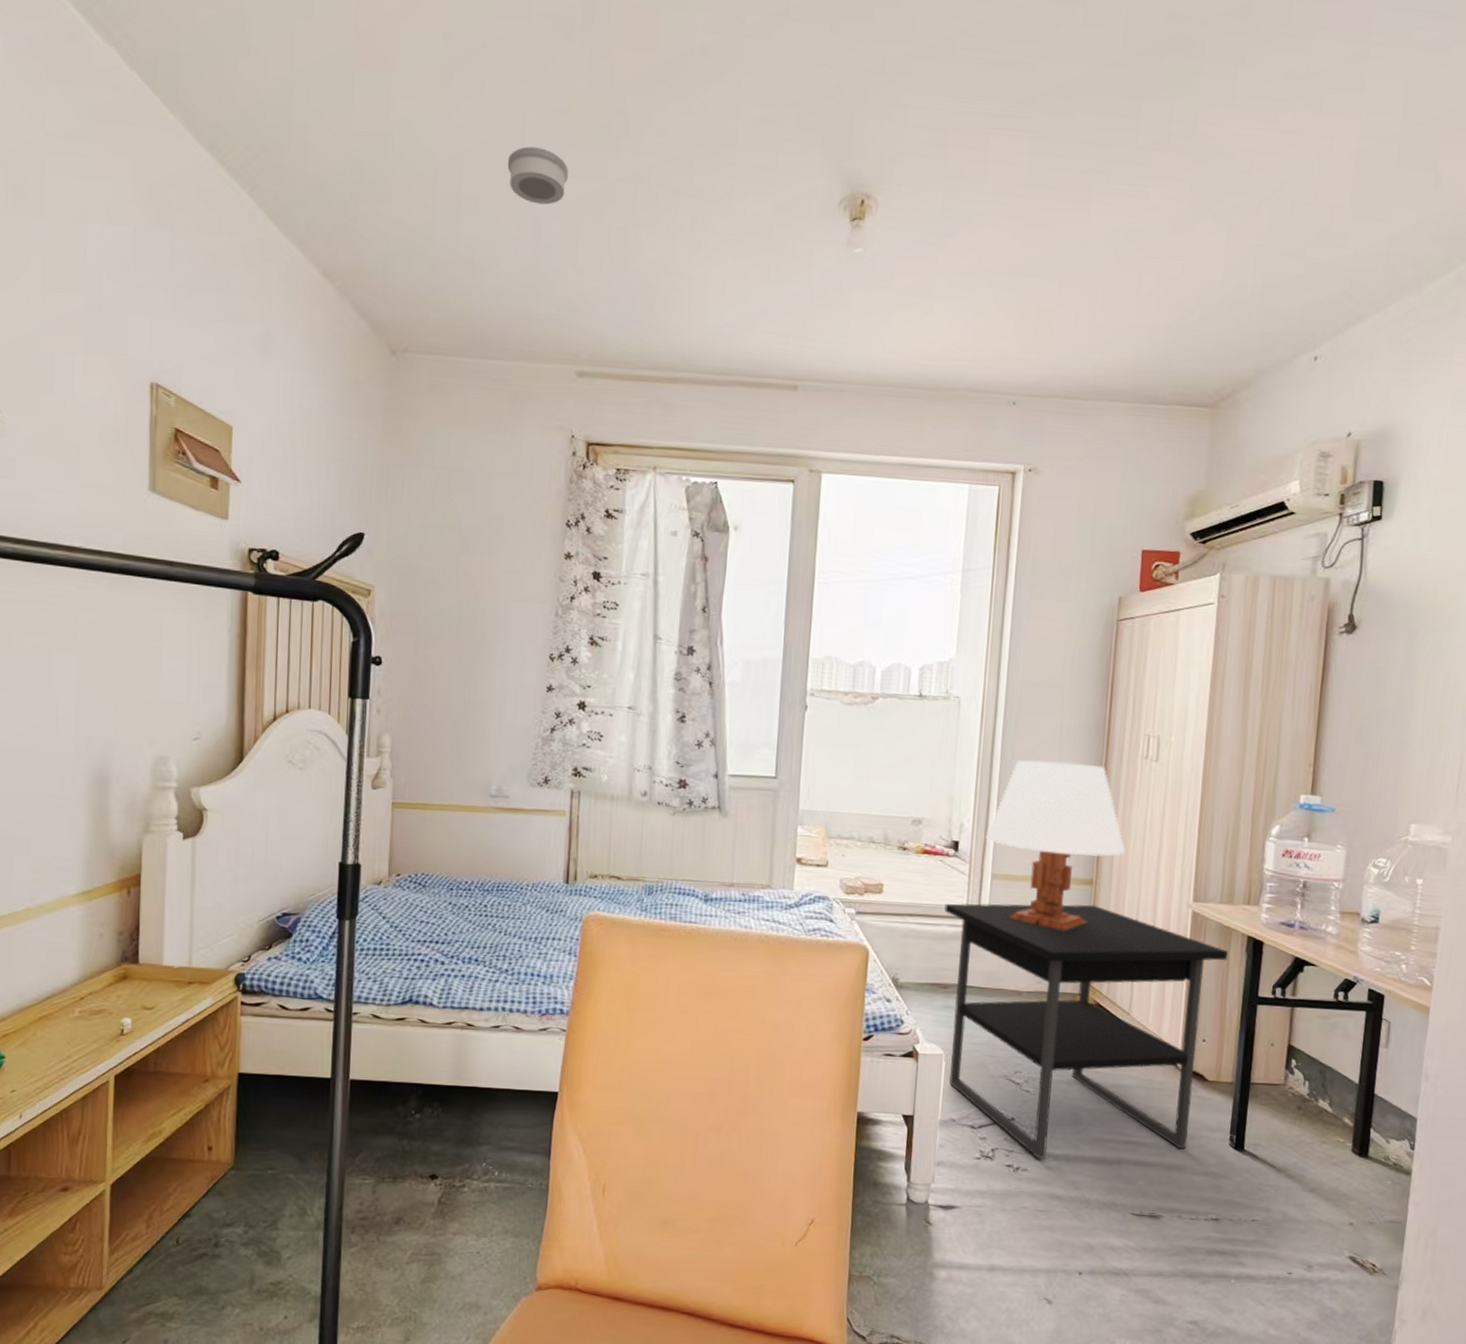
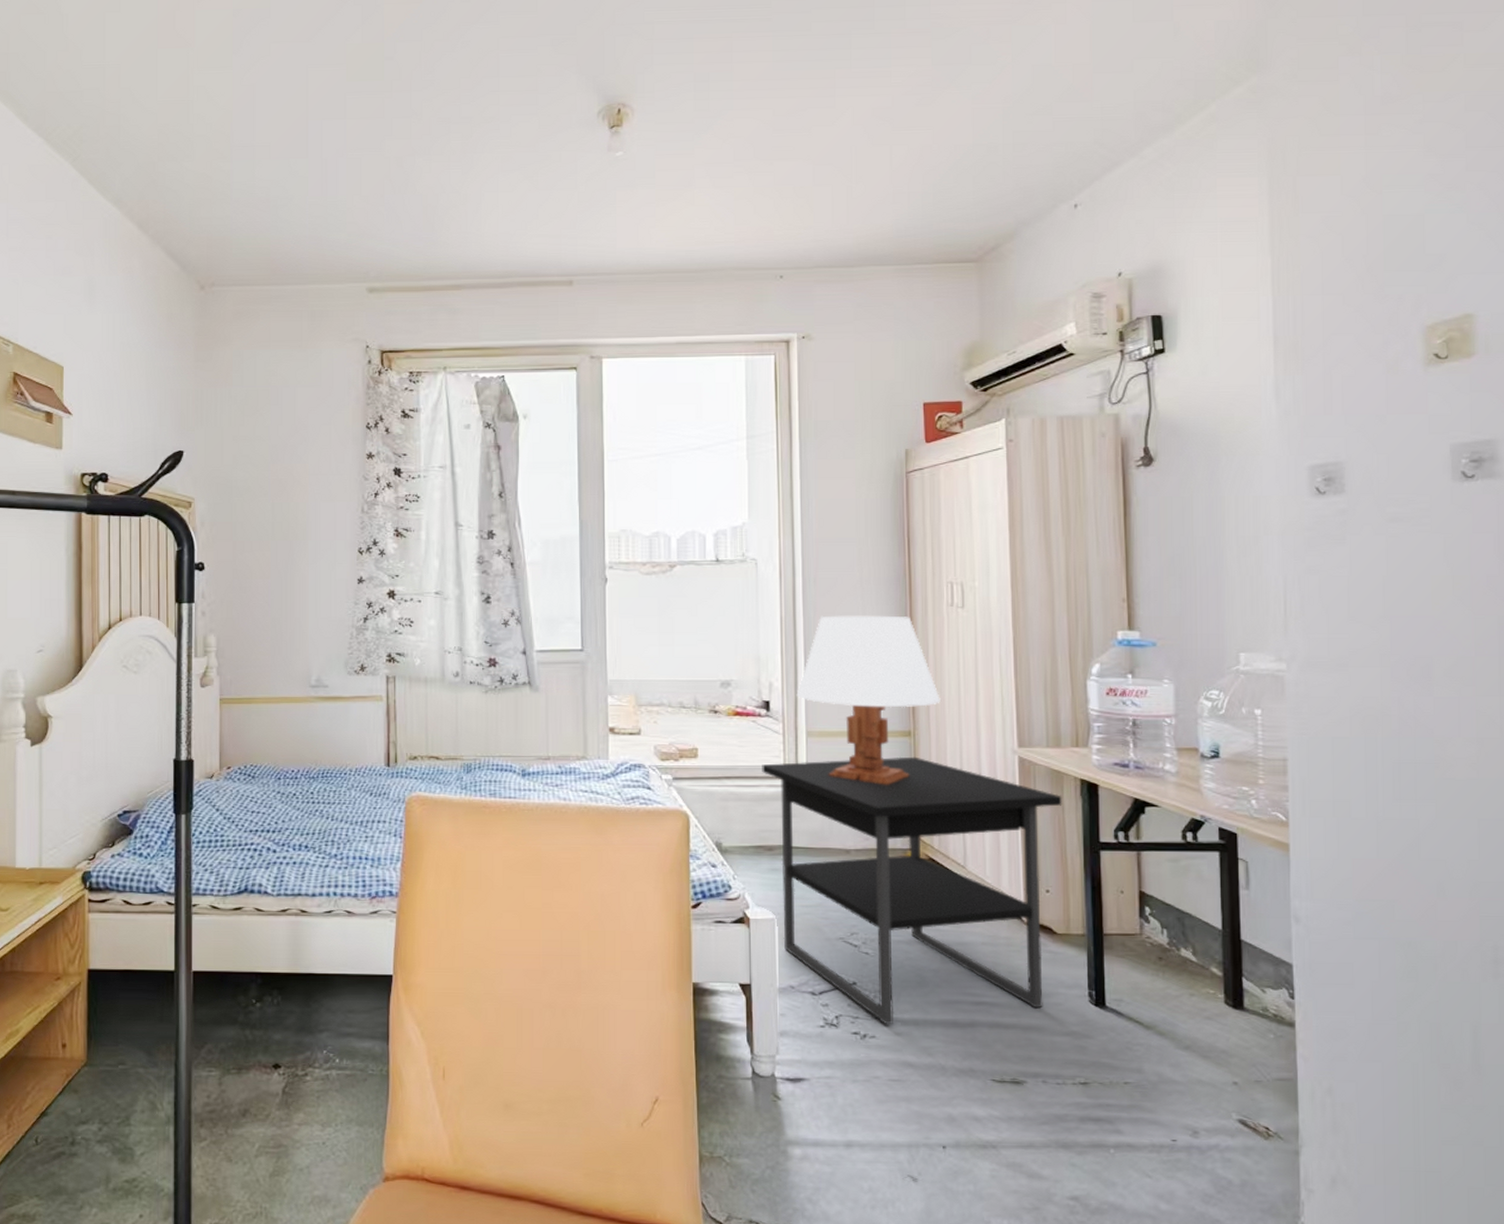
smoke detector: present [507,146,568,205] -> none [294,96,349,145]

